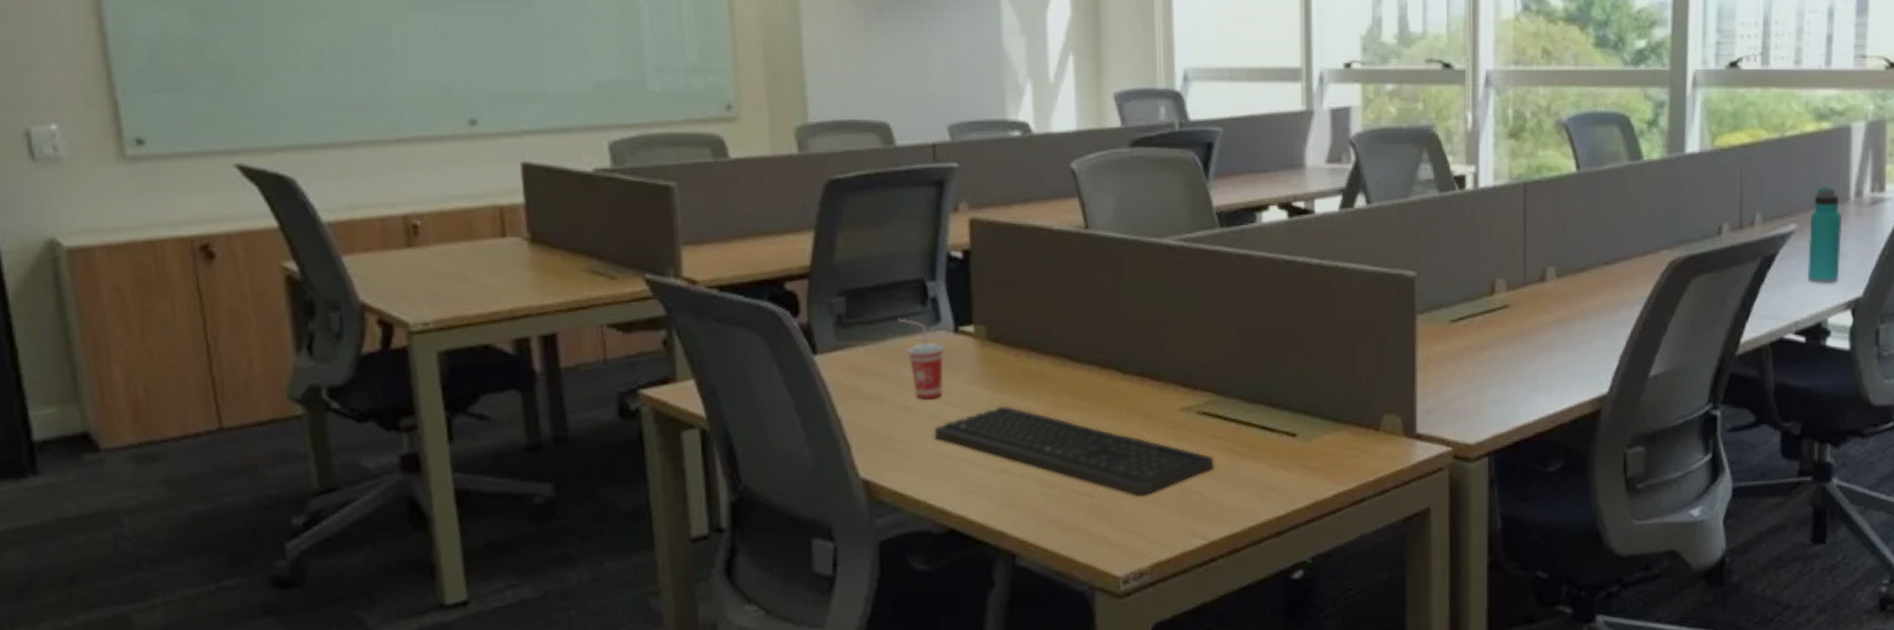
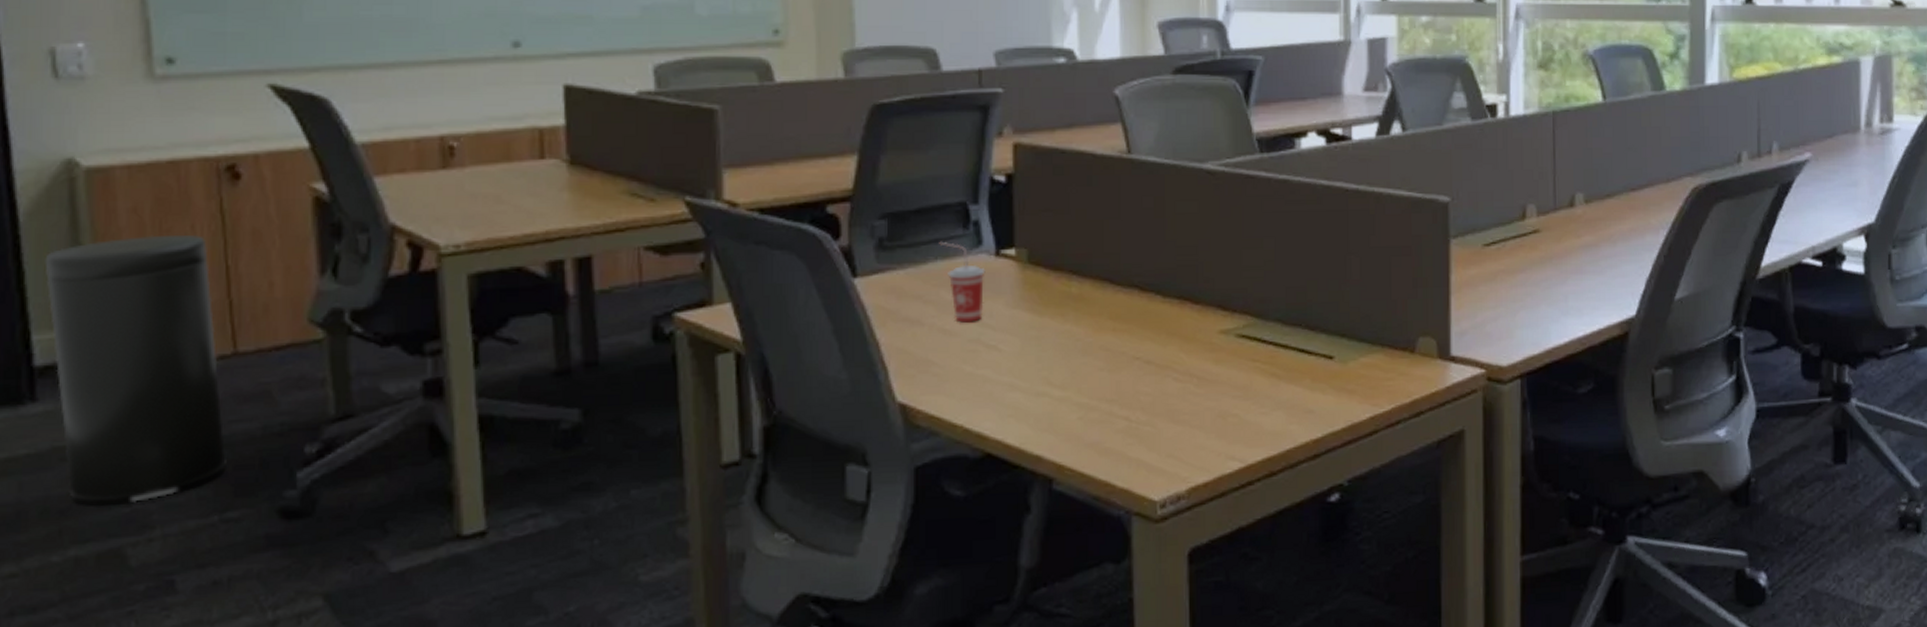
pedal bin: none [35,312,219,575] -> present [44,234,226,506]
computer keyboard: present [934,405,1215,495] -> none [972,328,1252,419]
water bottle: present [1807,187,1843,285] -> none [1822,117,1854,212]

